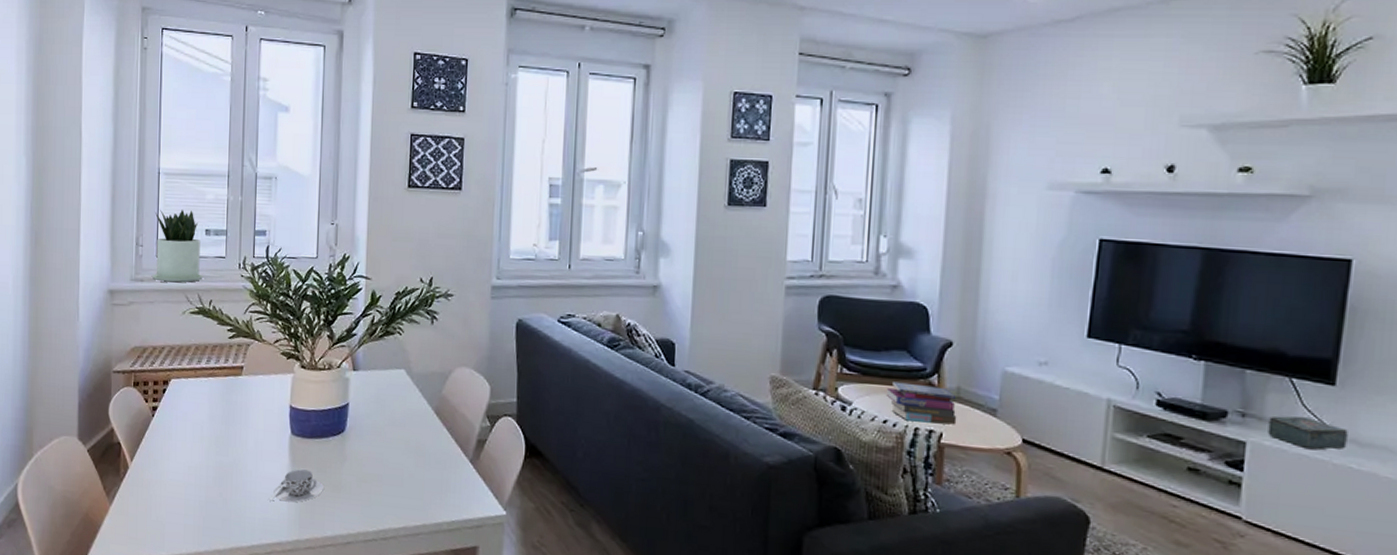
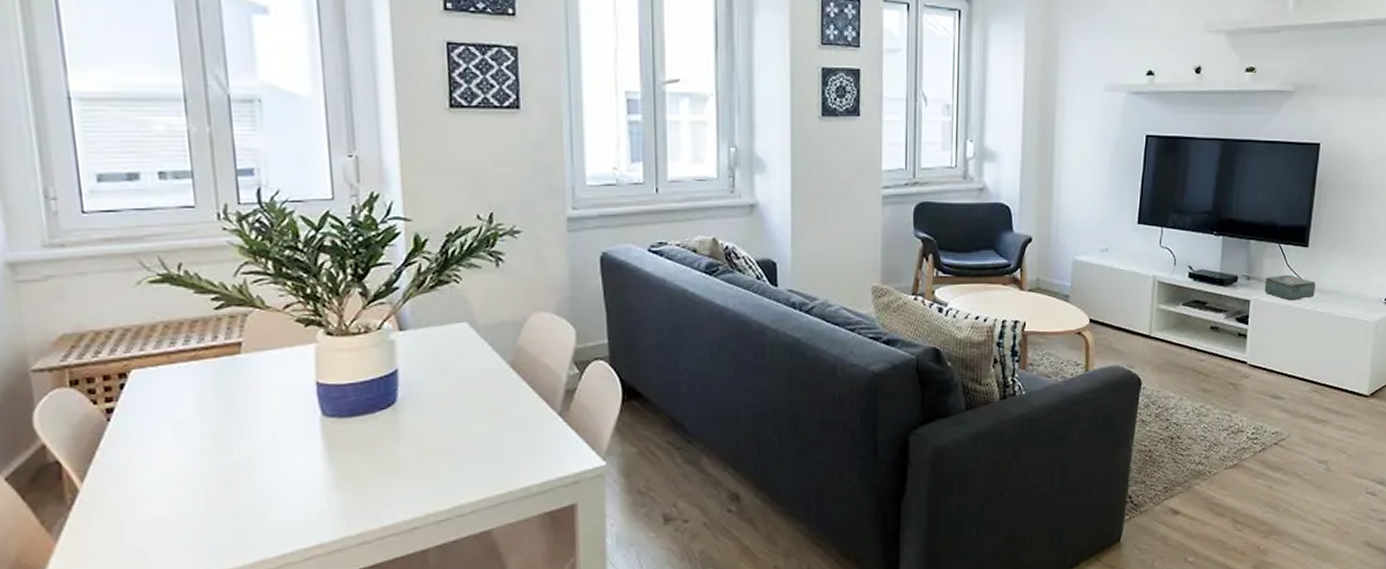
planter: present [151,209,204,283] -> none [71,147,165,245]
teacup: present [268,469,325,503] -> none [299,454,376,499]
books: present [885,381,957,425] -> none [977,279,1037,315]

